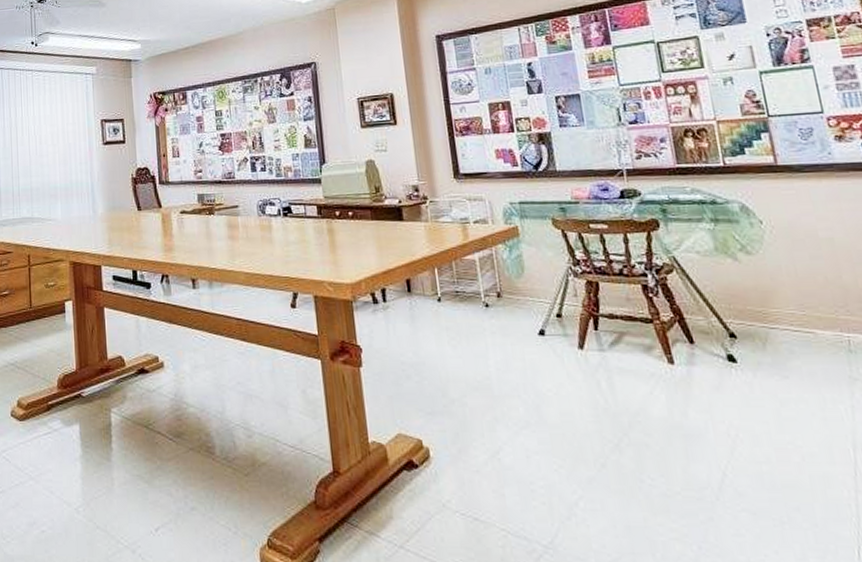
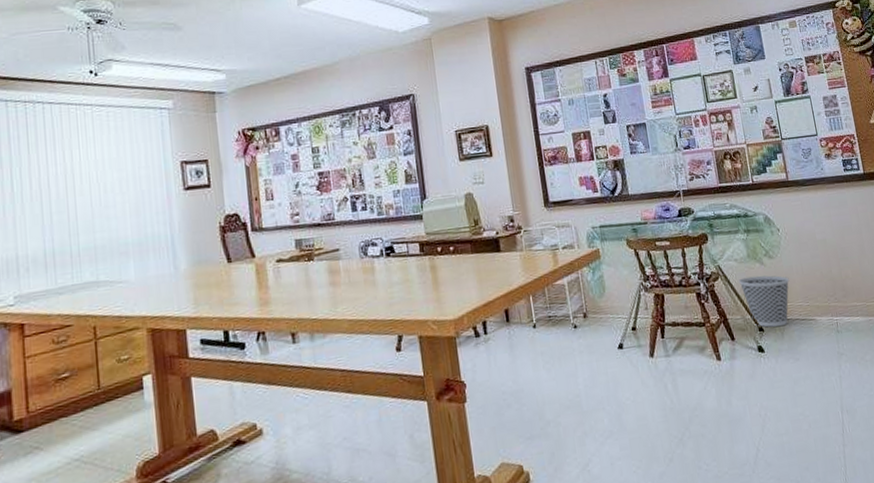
wastebasket: none [701,273,776,336] -> present [738,275,790,327]

